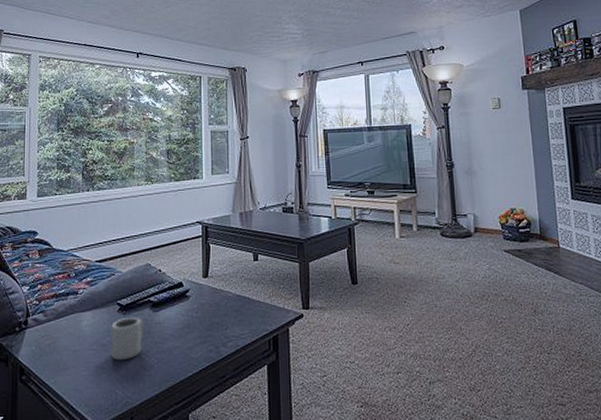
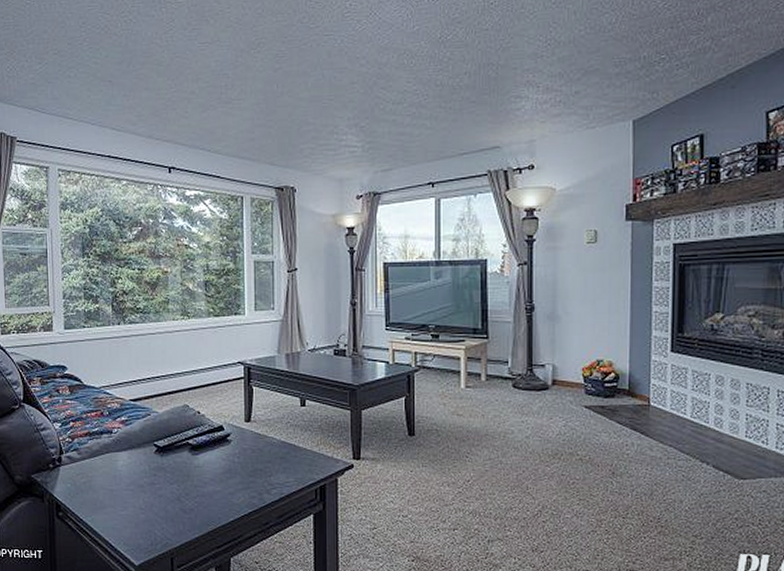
cup: present [111,317,144,361] -> none [149,459,183,502]

